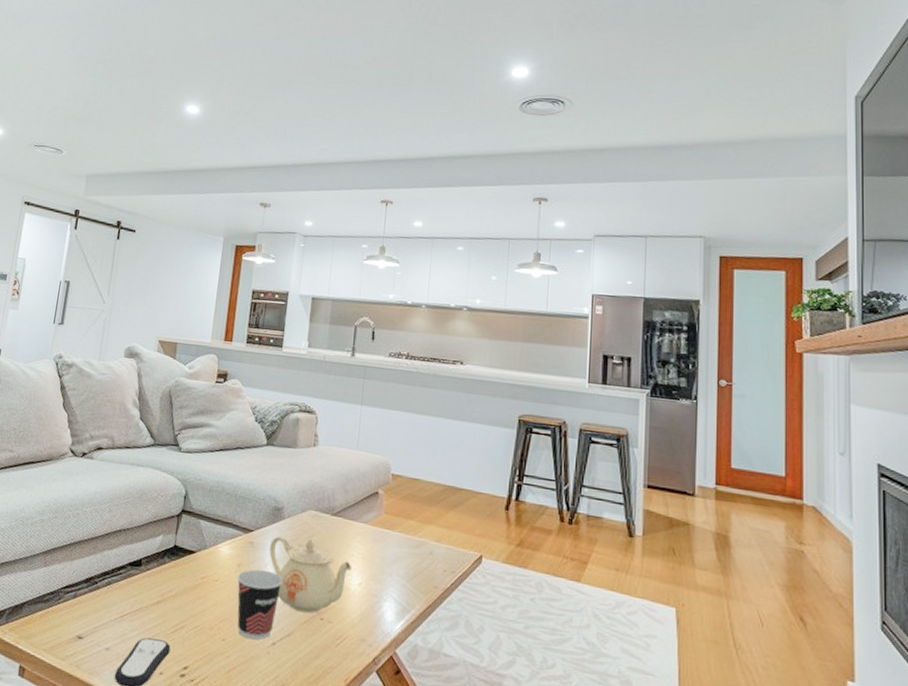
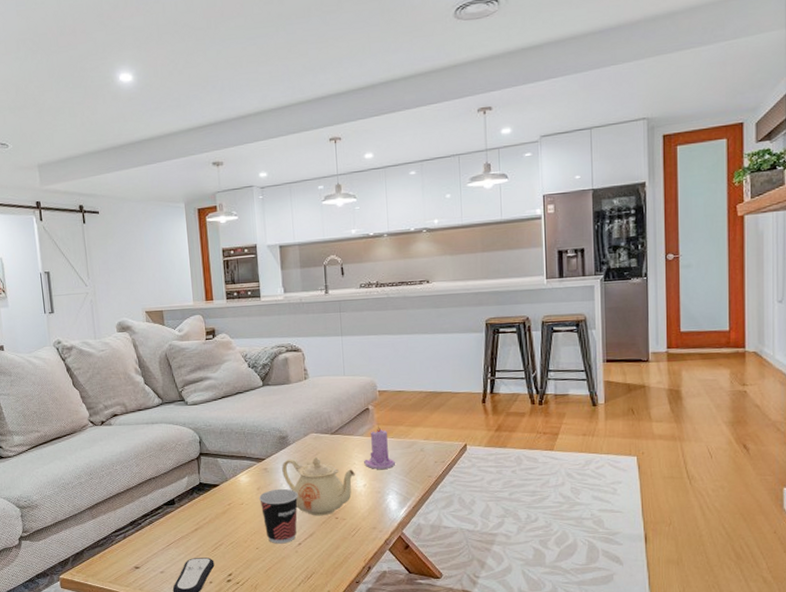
candle: none [363,515,399,569] -> present [364,426,395,470]

